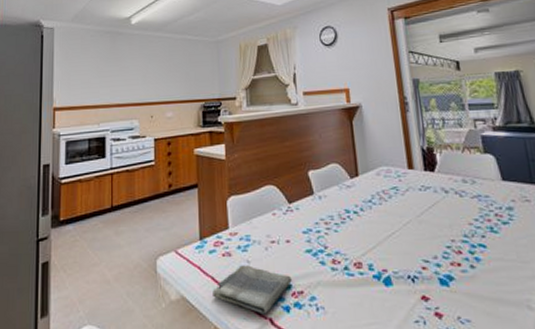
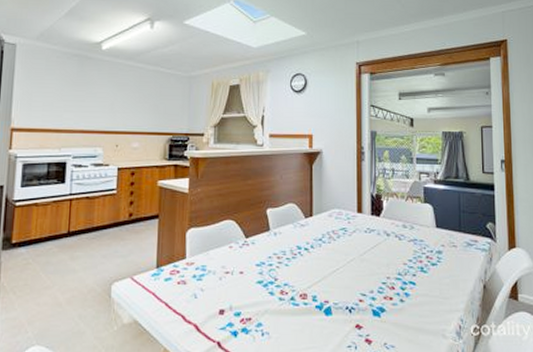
dish towel: present [213,265,292,315] -> none [165,293,242,338]

